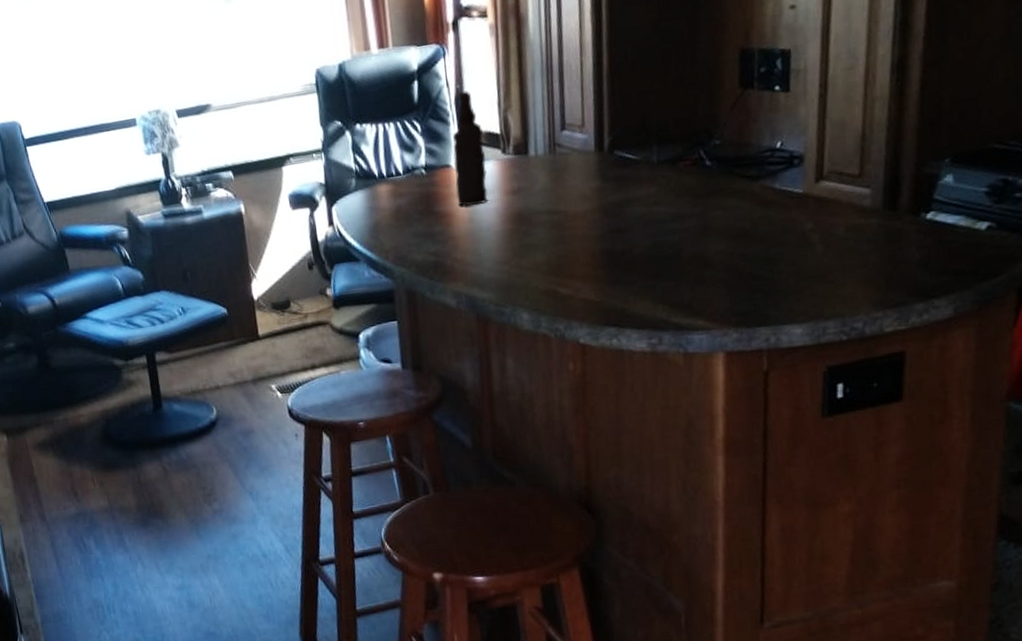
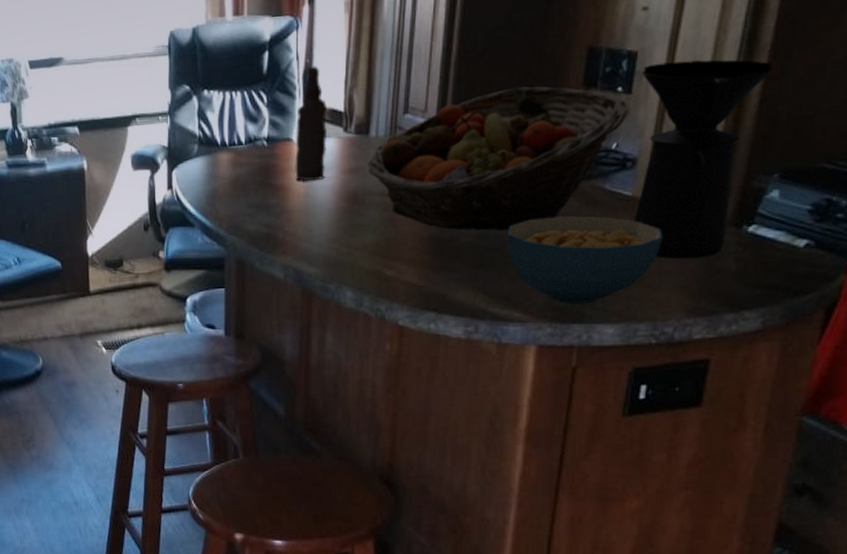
fruit basket: none [530,91,790,243] -> present [367,86,630,232]
cereal bowl: none [680,216,840,308] -> present [507,216,663,305]
coffee maker: none [798,48,930,253] -> present [633,59,773,259]

